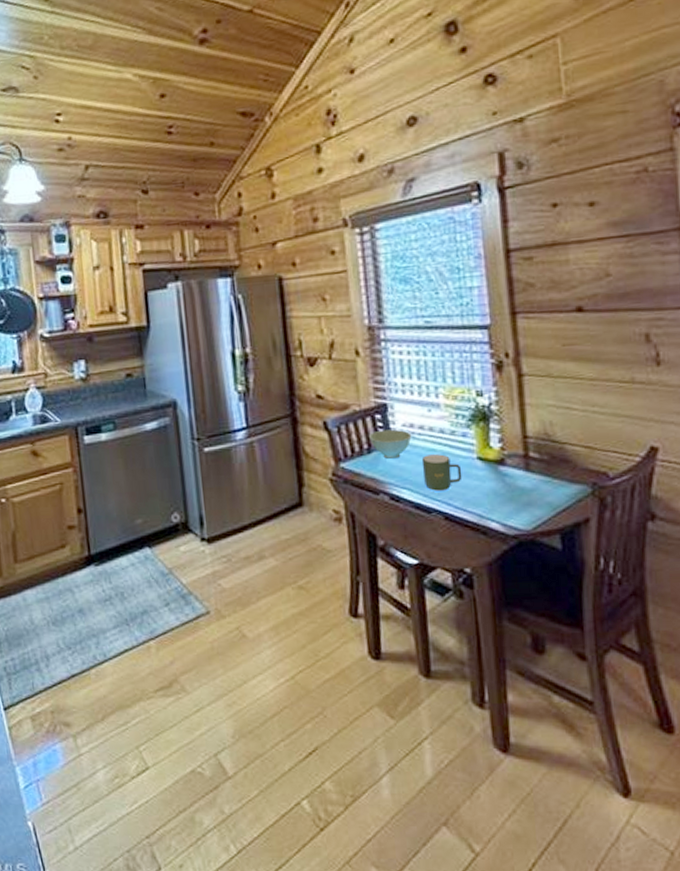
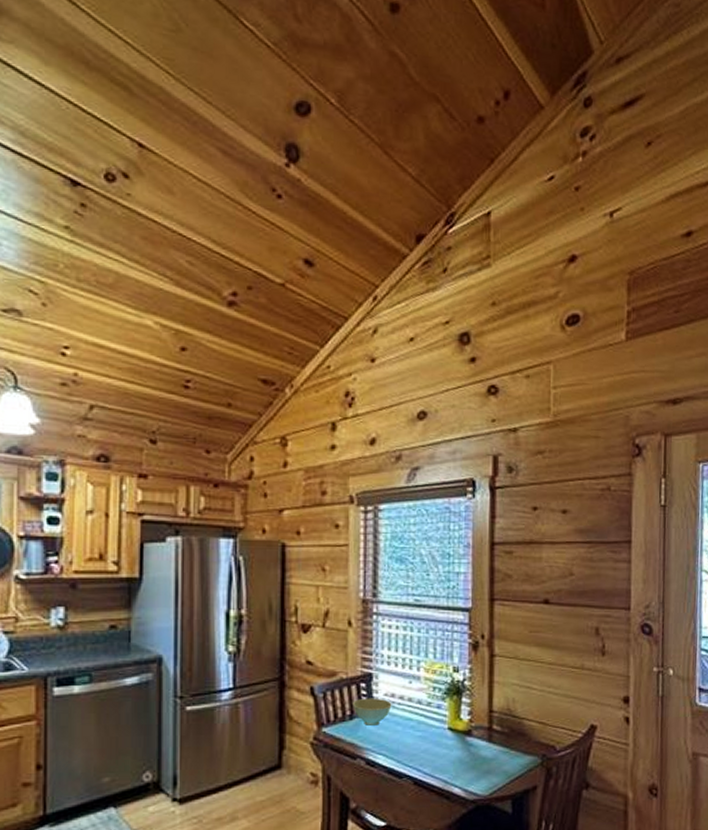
mug: present [421,454,462,493] -> none [398,723,434,759]

